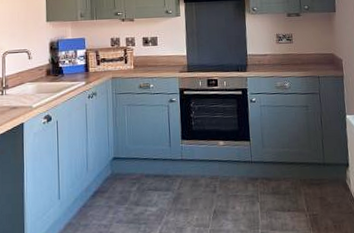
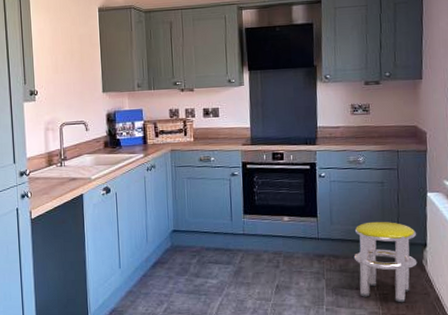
stool: none [284,143,342,223] -> present [353,221,418,303]

